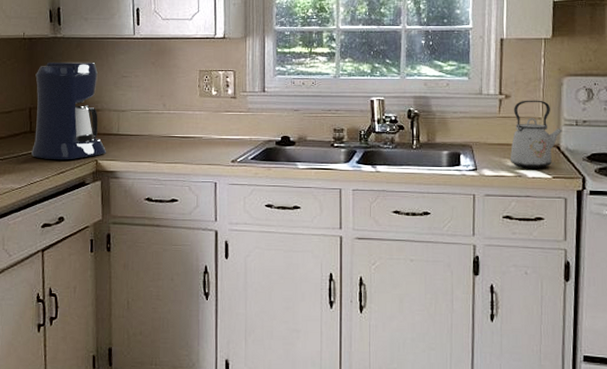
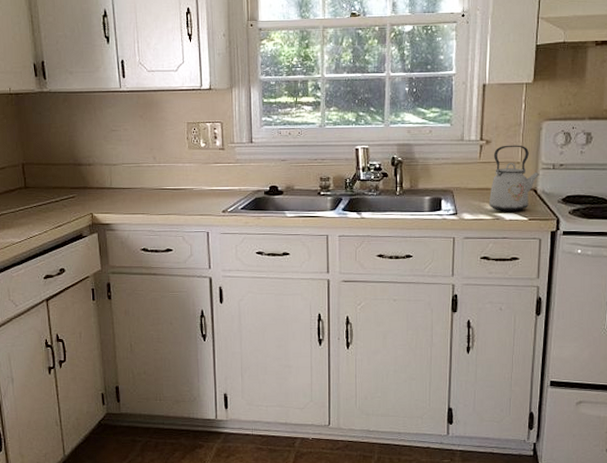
coffee maker: present [31,61,107,160] -> none [25,116,101,214]

